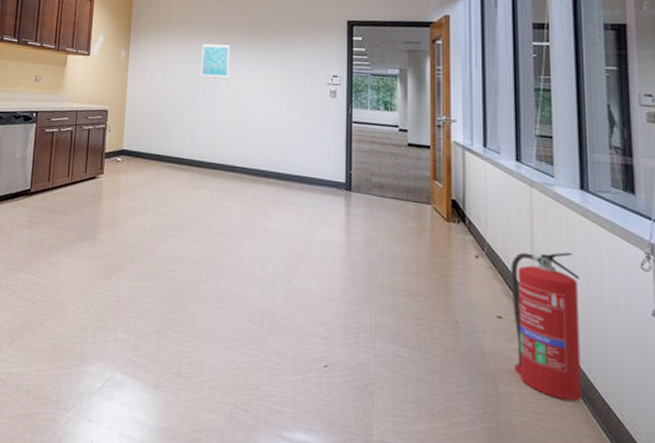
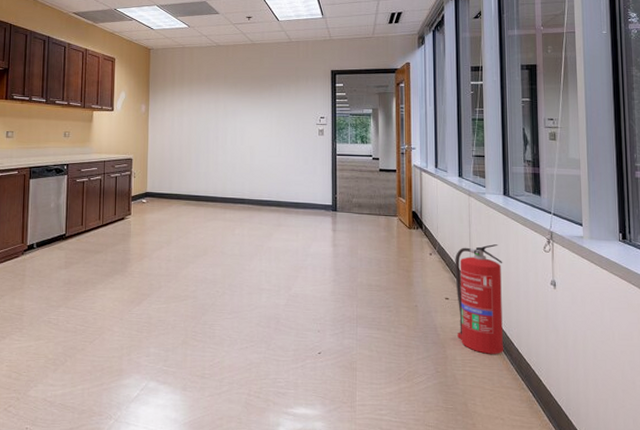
wall art: present [201,43,230,80] -> none [212,94,236,125]

